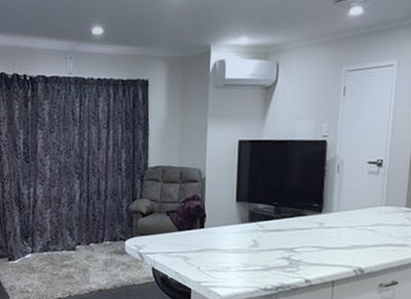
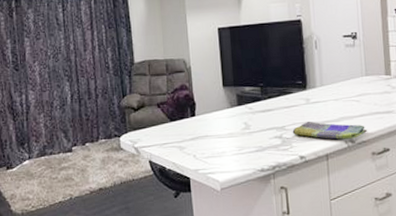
dish towel: none [301,246,379,268] -> present [292,121,368,140]

